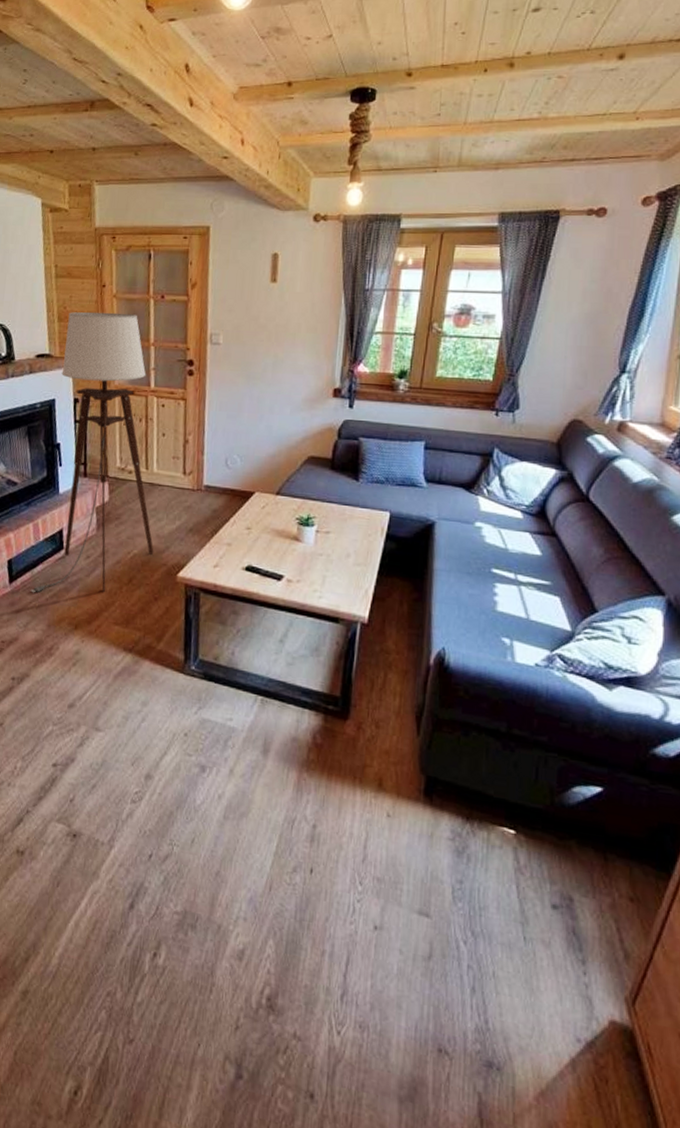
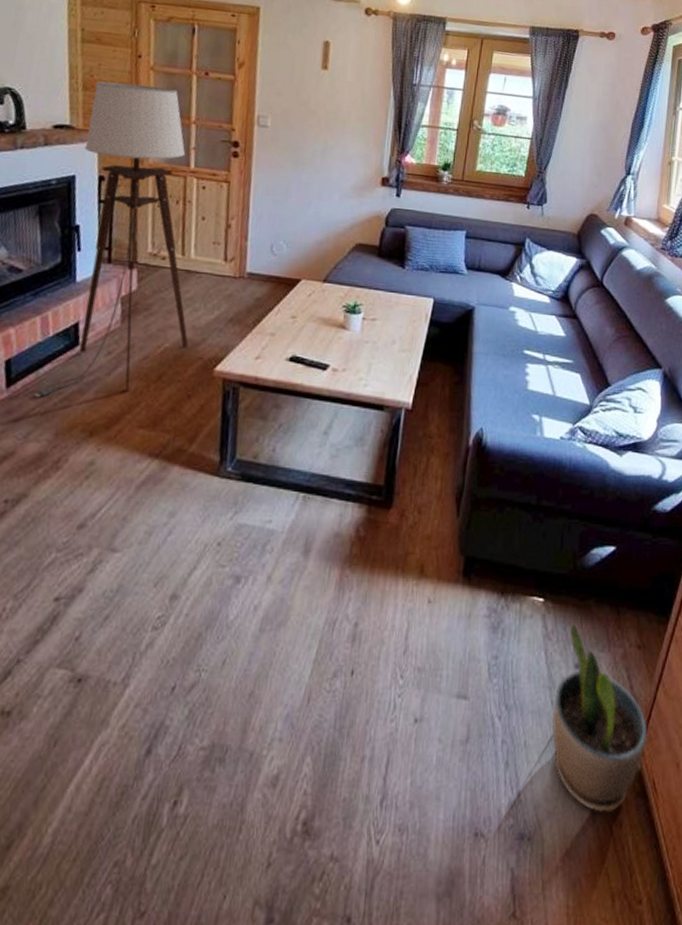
potted plant: none [524,860,641,1067] -> present [551,622,648,813]

